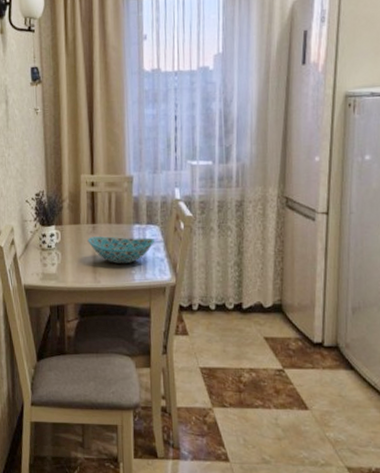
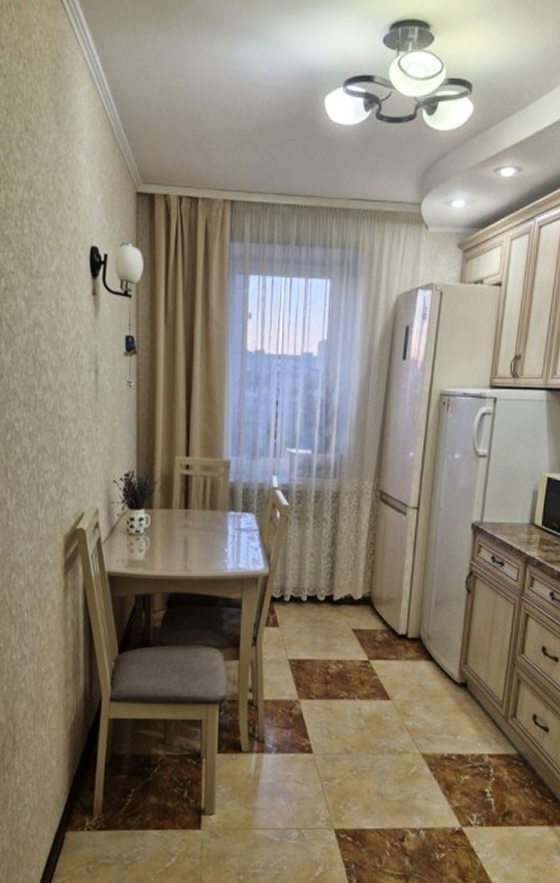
bowl: present [87,236,156,265] -> none [179,522,250,553]

